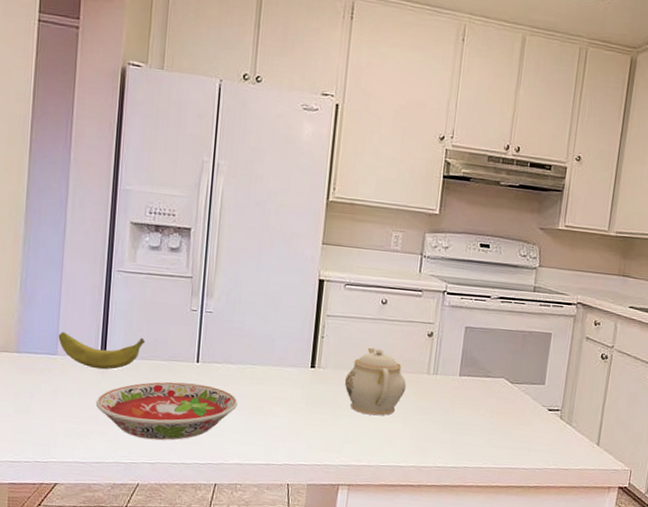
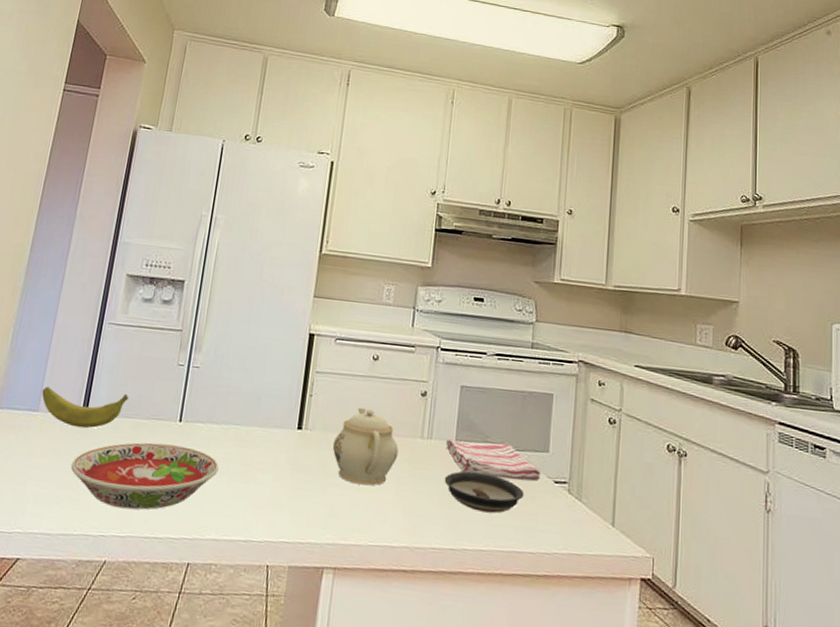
saucer: none [448,402,521,437] -> present [444,471,524,514]
dish towel: none [450,375,537,410] -> present [446,439,541,481]

